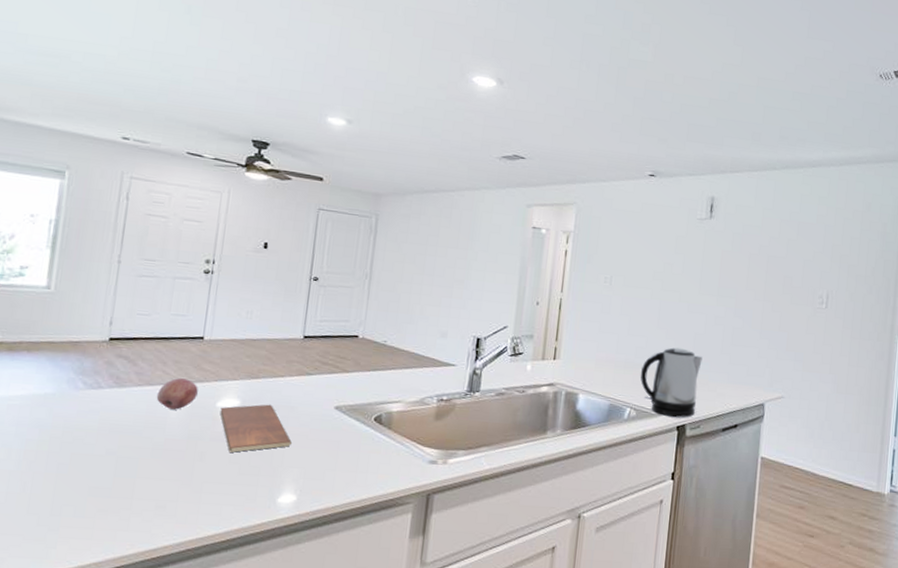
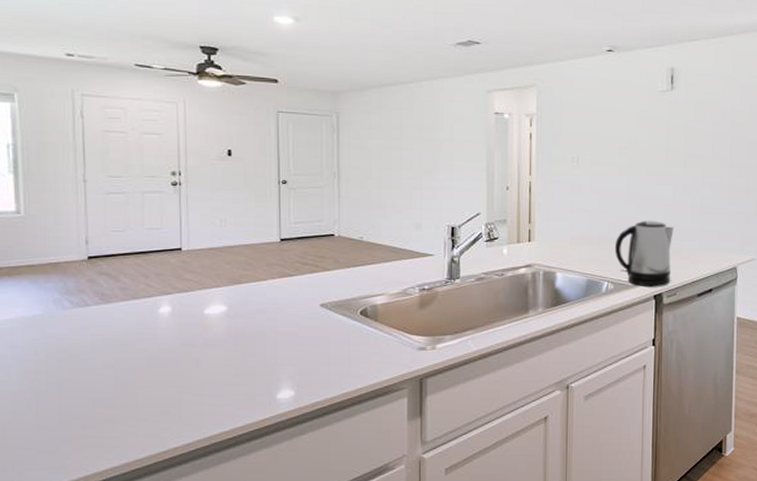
fruit: present [156,378,198,410] -> none [144,290,184,320]
chopping board: present [220,404,292,453] -> none [208,307,283,356]

